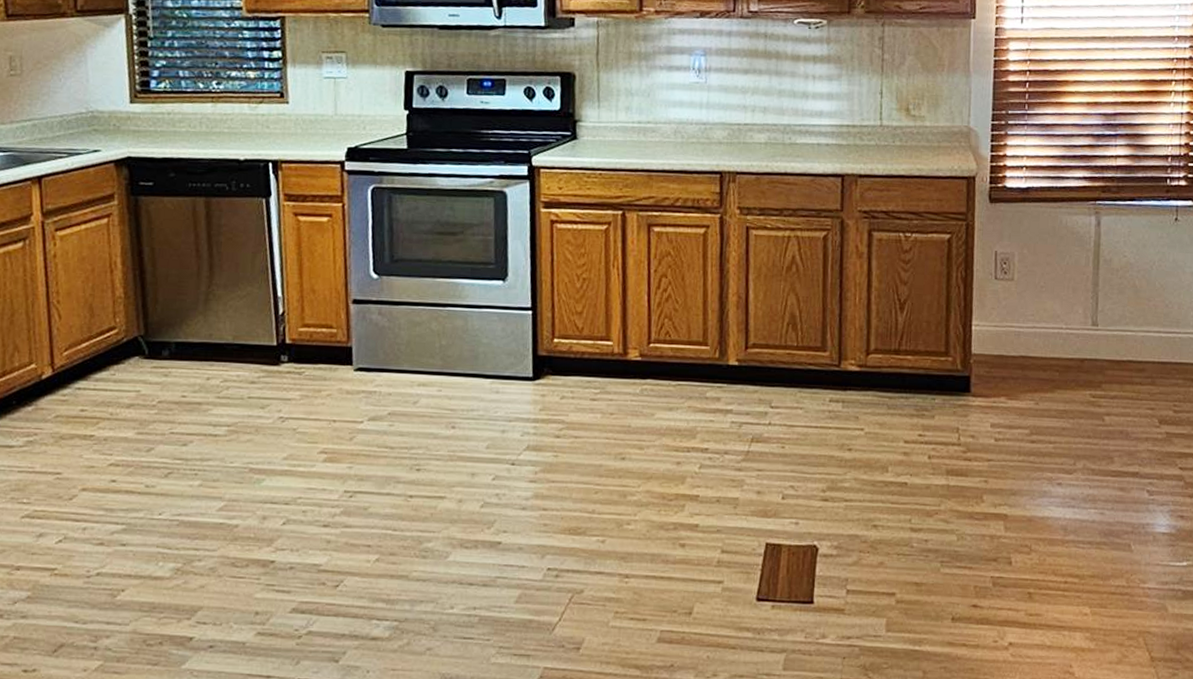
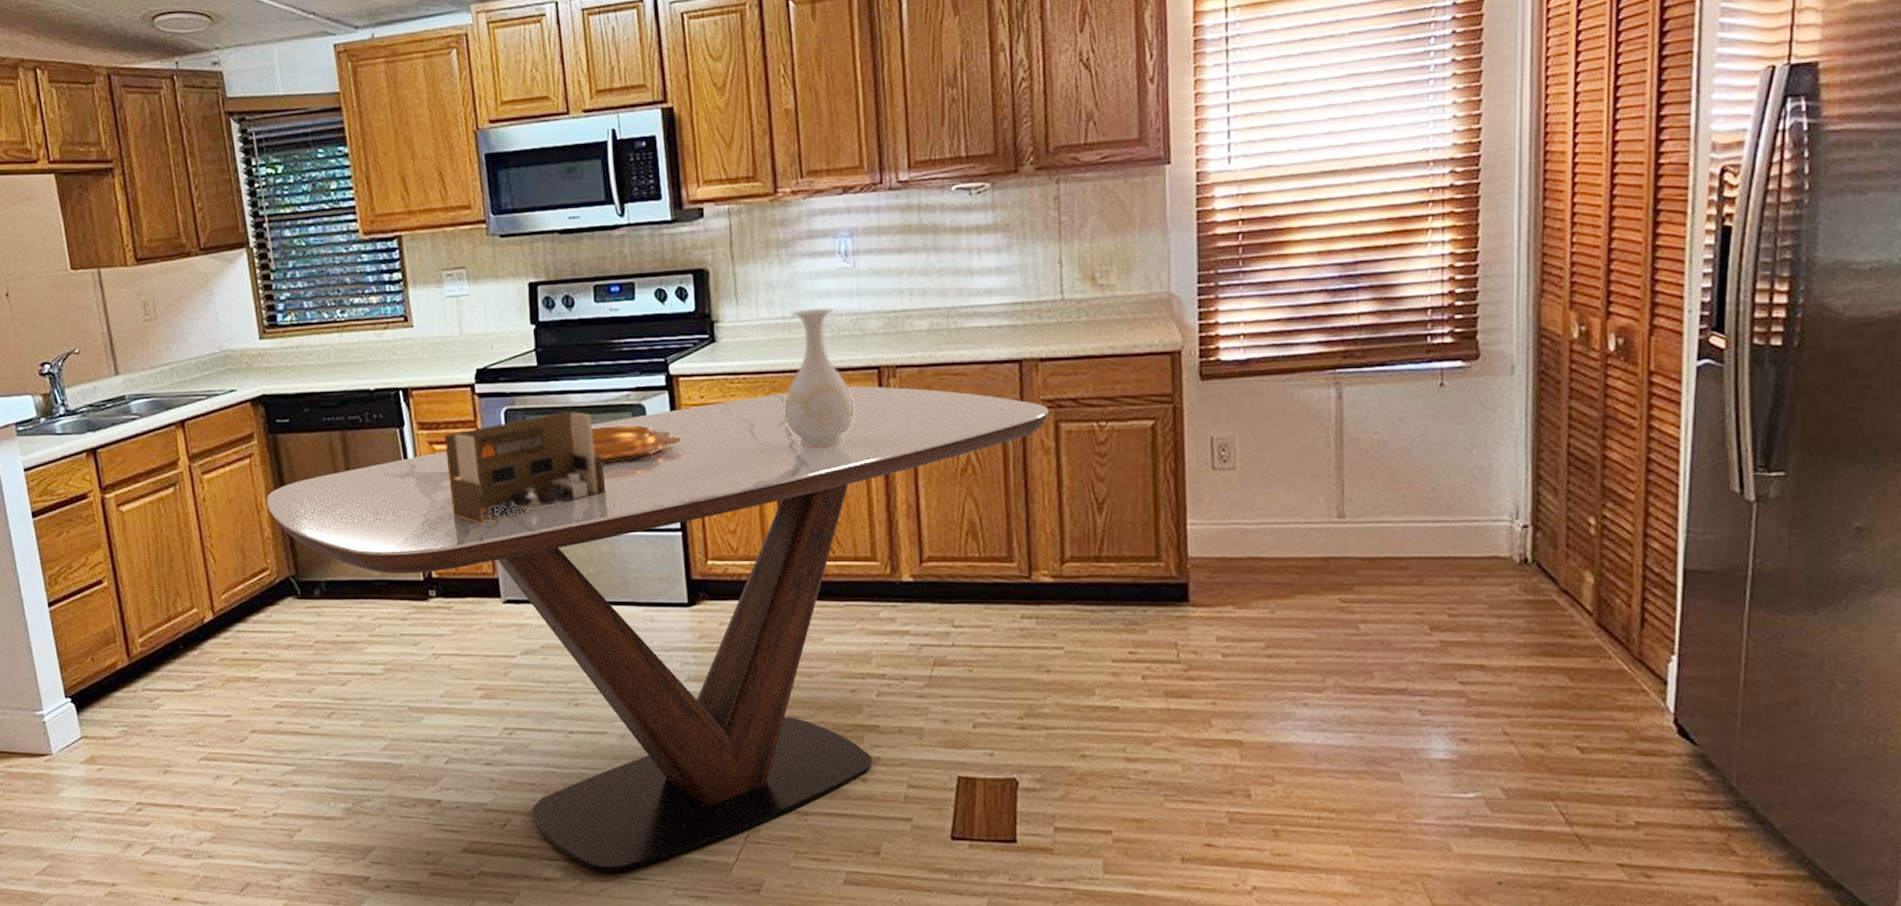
dining table: none [122,187,864,632] -> present [267,386,1049,872]
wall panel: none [309,192,464,293] -> present [444,410,606,523]
decorative bowl: none [435,209,538,243] -> present [572,426,681,463]
vase: none [634,115,697,241] -> present [784,308,855,448]

